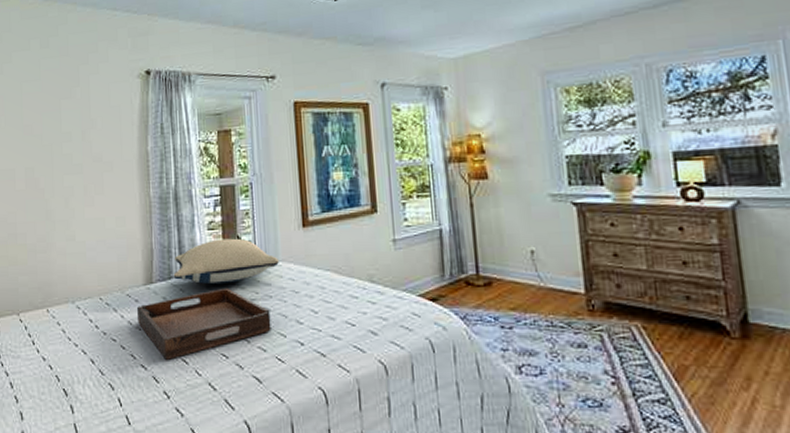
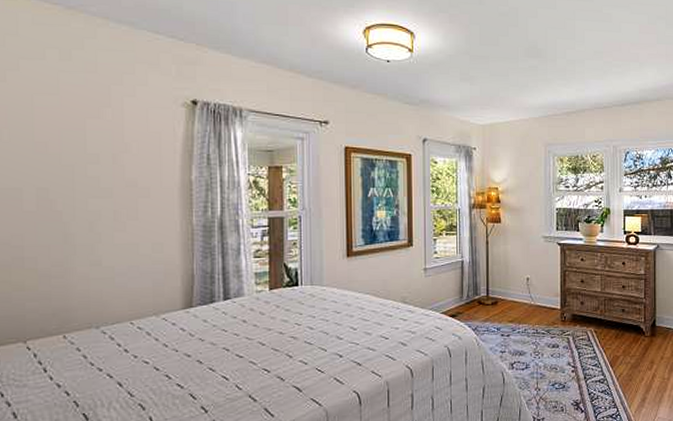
serving tray: present [137,287,271,360] -> none [174,310,313,378]
pillow: present [173,238,279,285] -> none [215,265,323,308]

